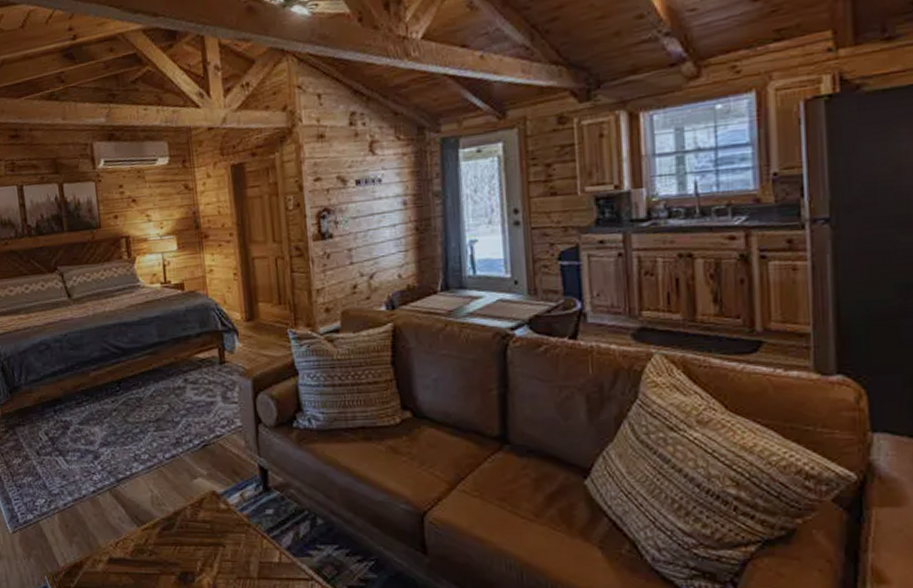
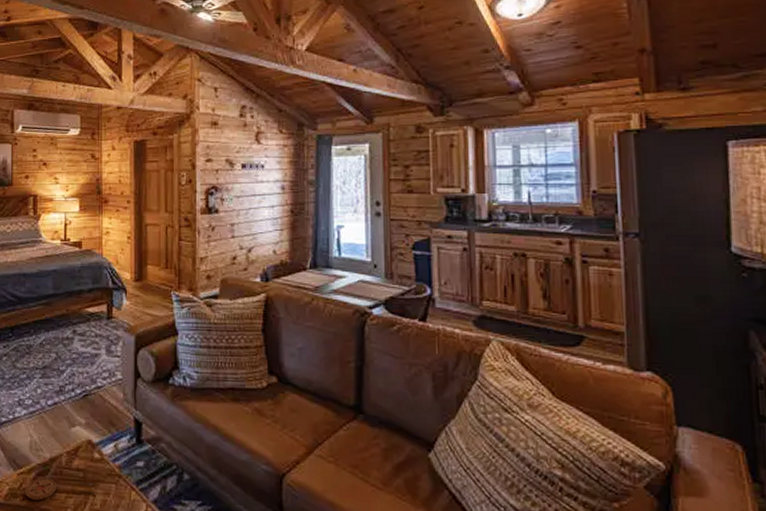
coaster: none [151,532,184,555] -> present [25,477,57,501]

